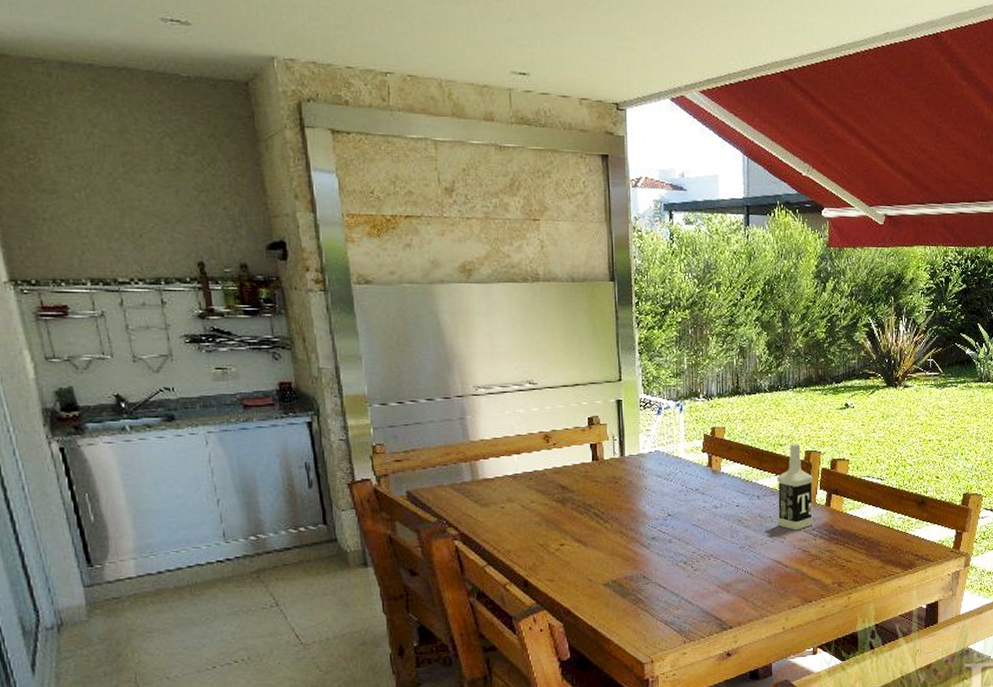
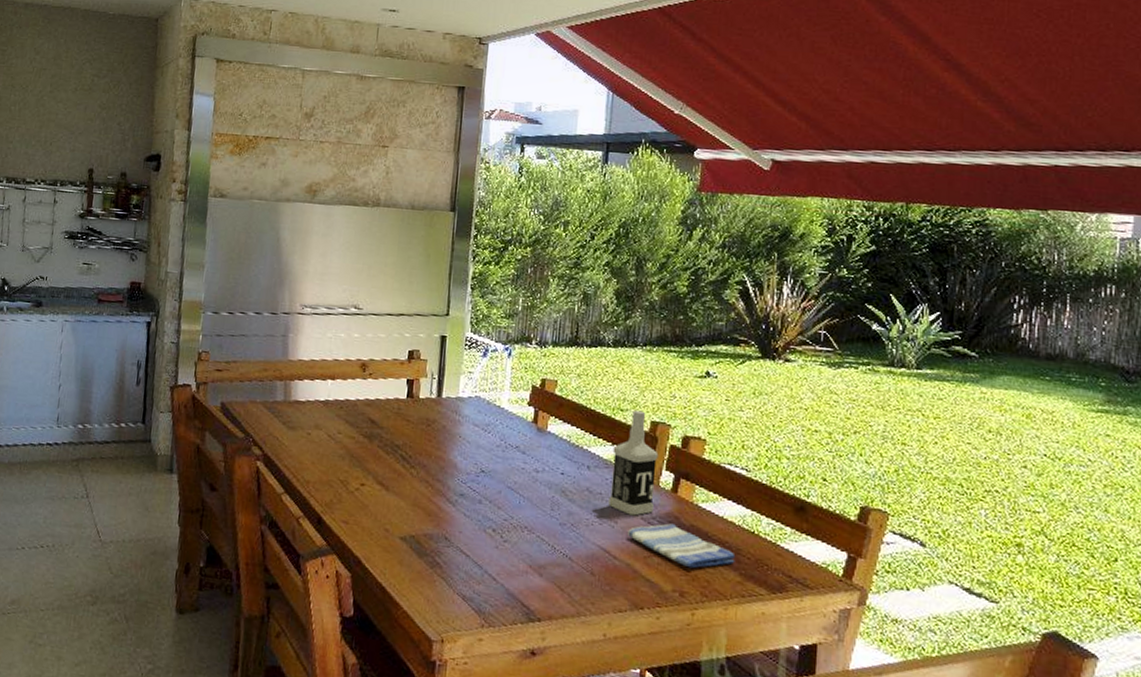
dish towel: none [795,531,877,563] -> present [628,523,736,569]

